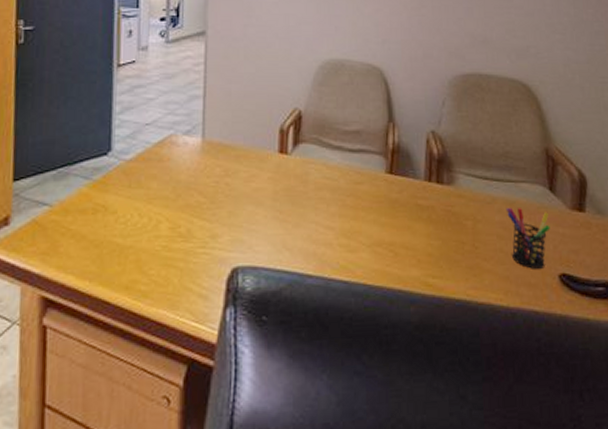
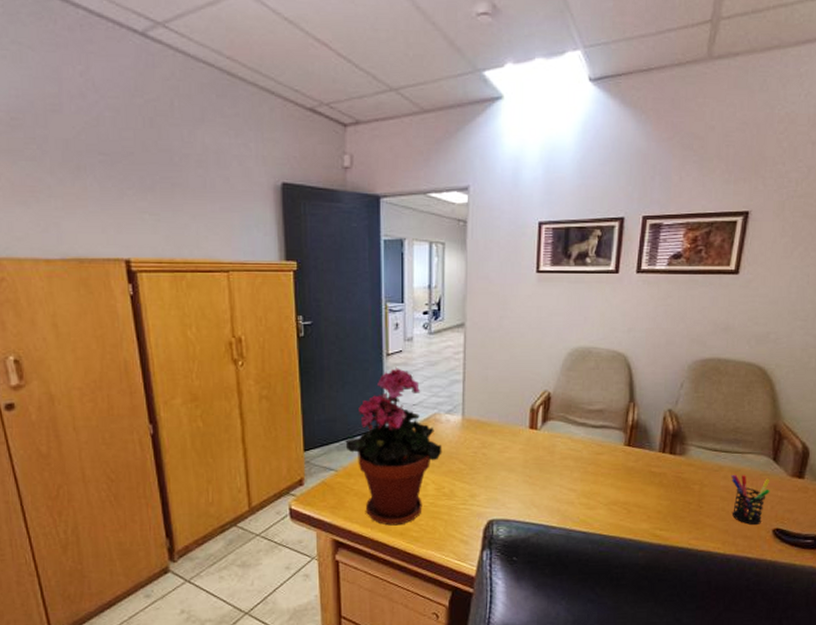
potted plant: none [64,79,179,277] -> present [345,367,442,526]

